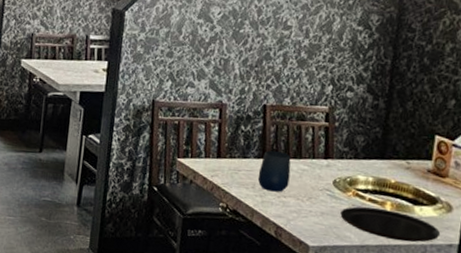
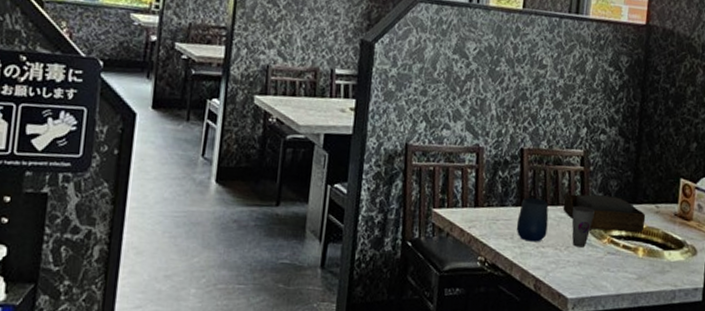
napkin holder: none [305,148,395,187] -> present [563,193,646,233]
cup: none [314,159,339,199] -> present [571,205,595,248]
plate: present [340,206,441,242] -> none [596,254,688,288]

